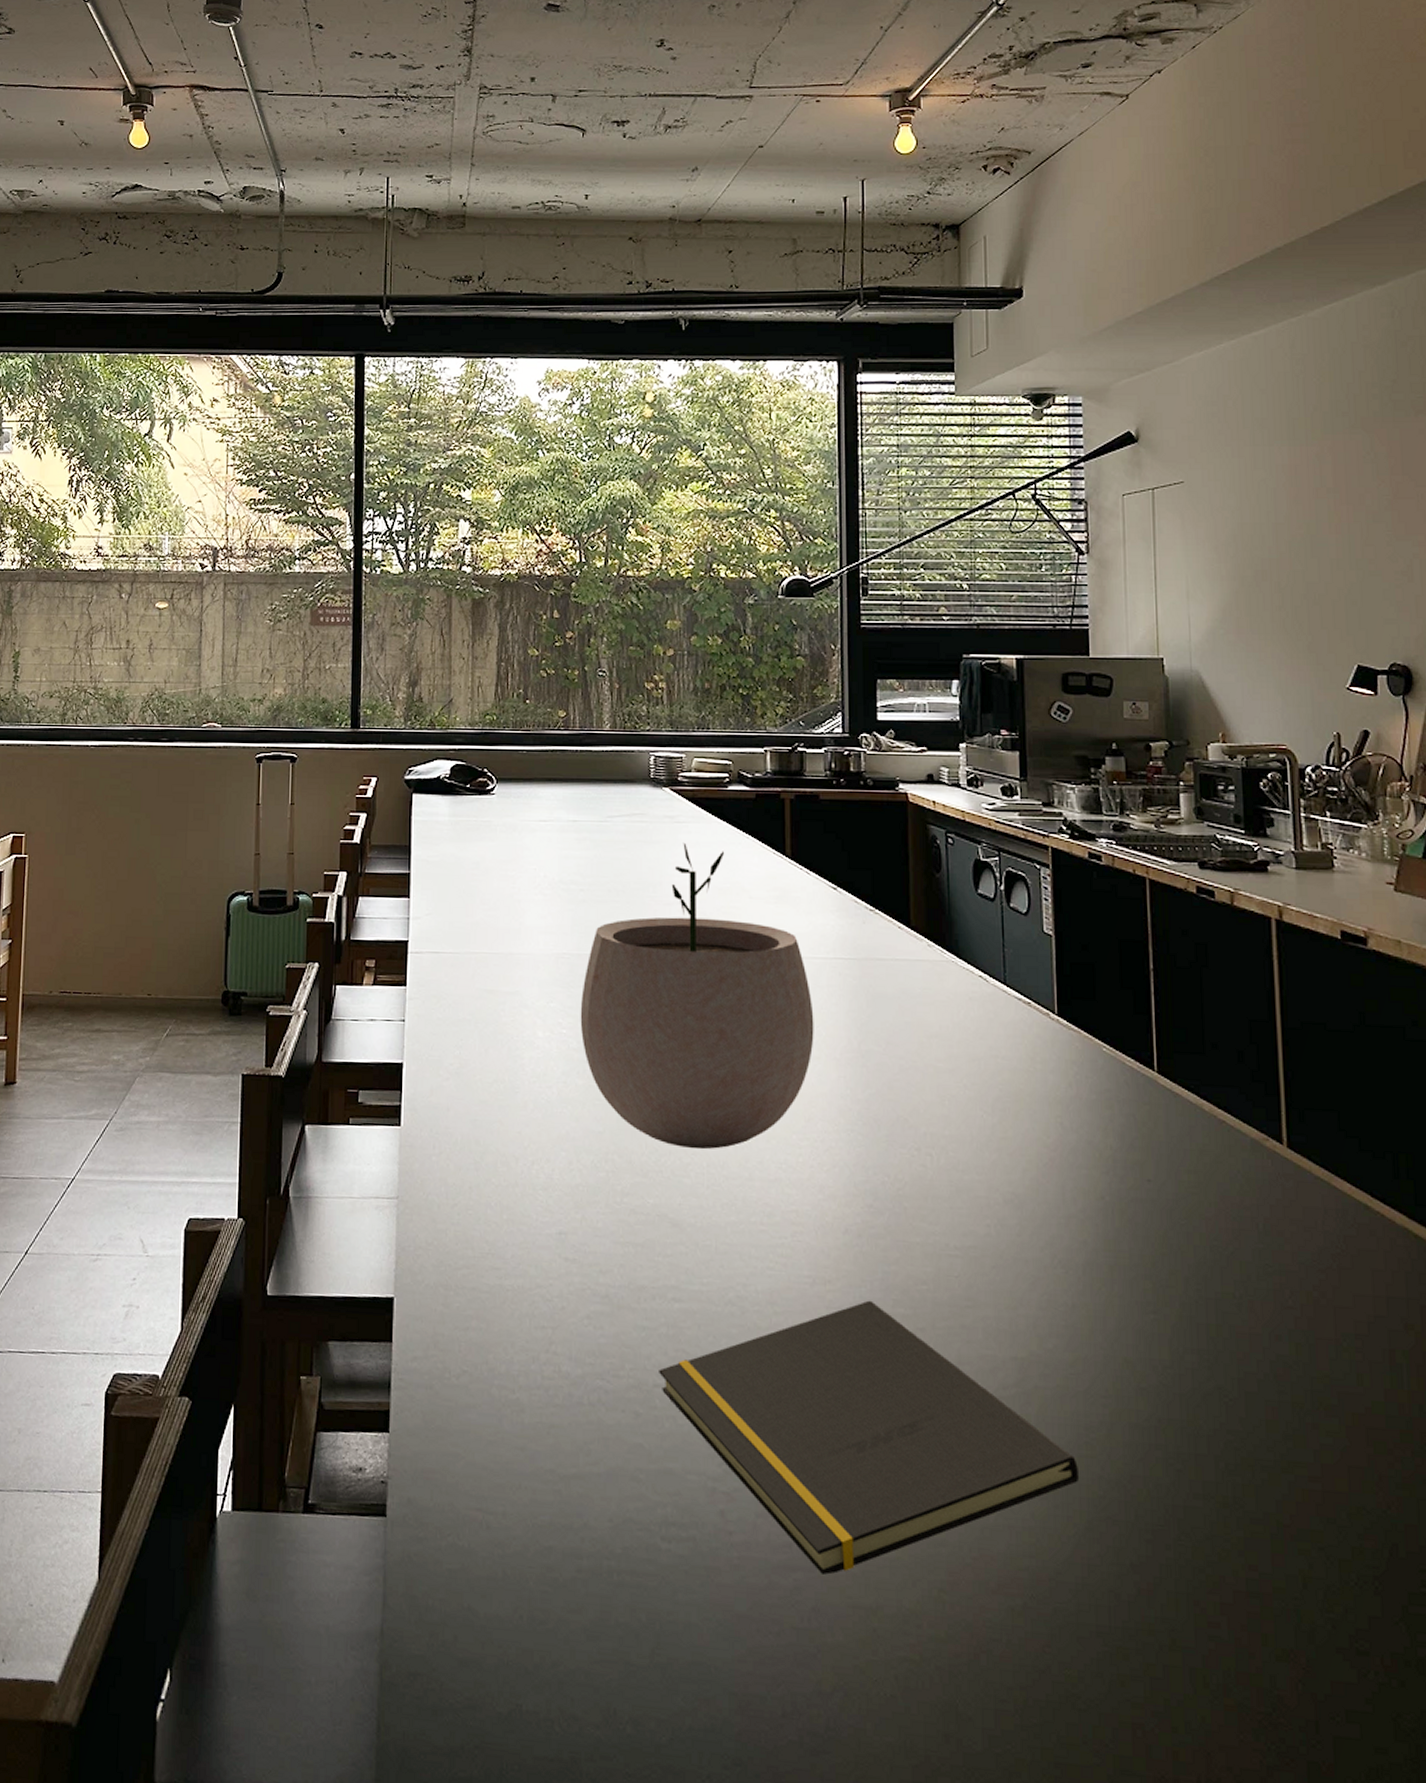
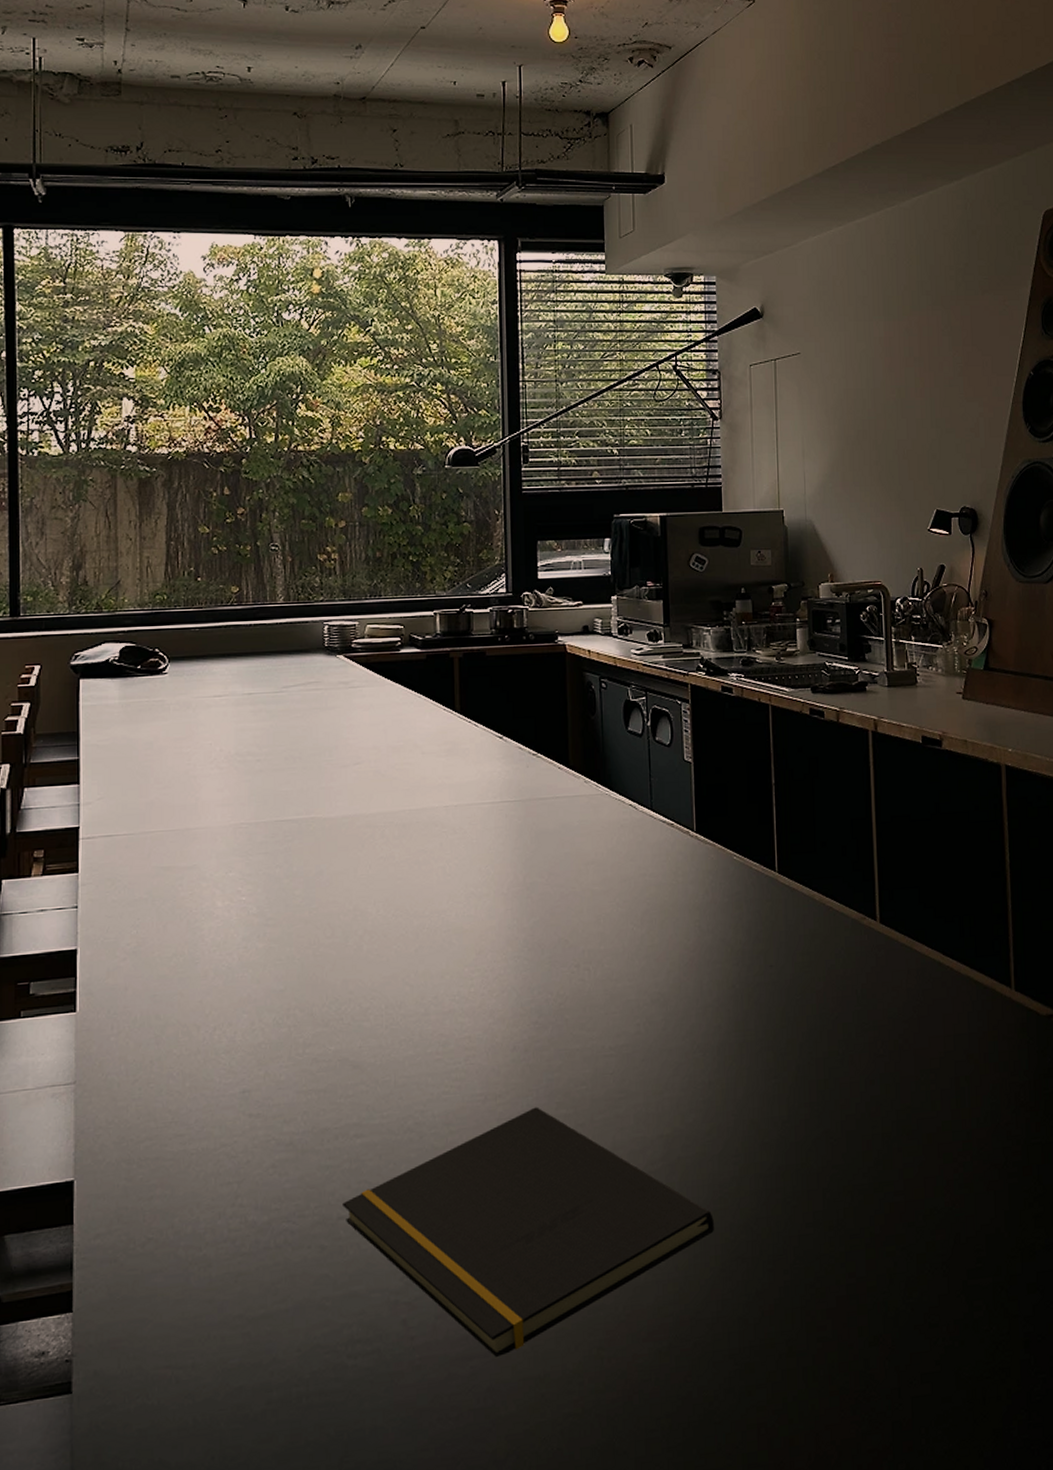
plant pot: present [580,842,814,1149] -> none [259,706,484,994]

